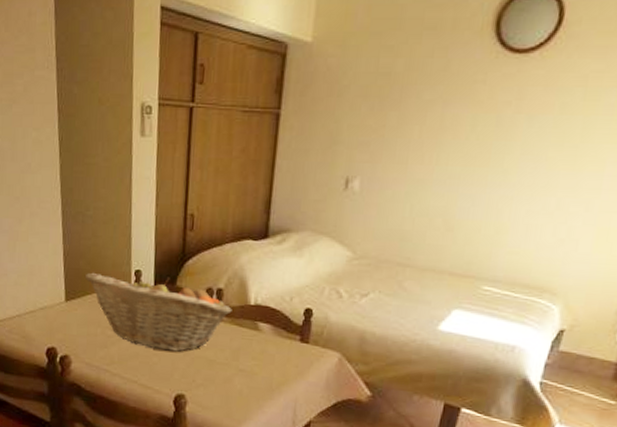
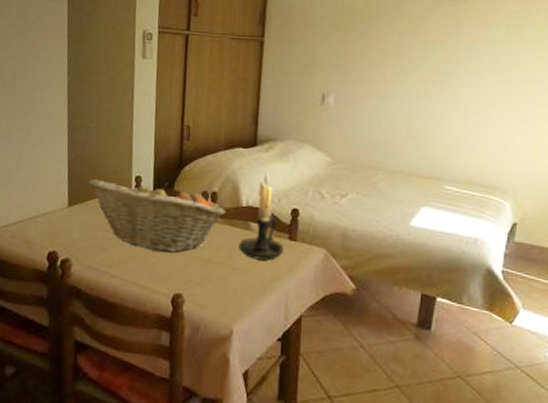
candle holder: none [245,266,294,363] -> present [238,171,284,260]

